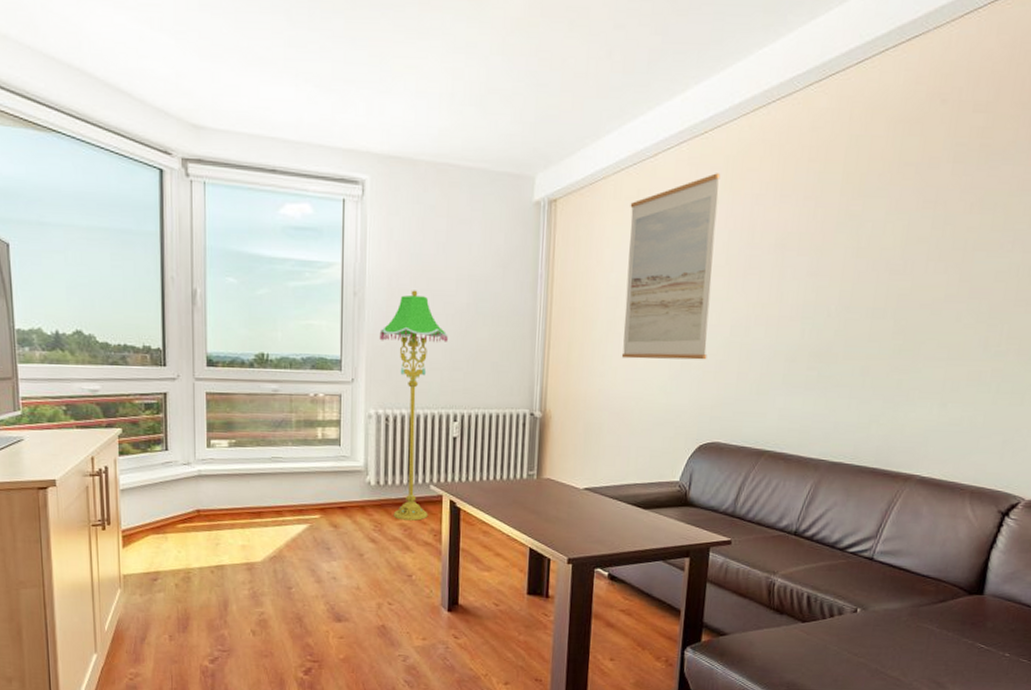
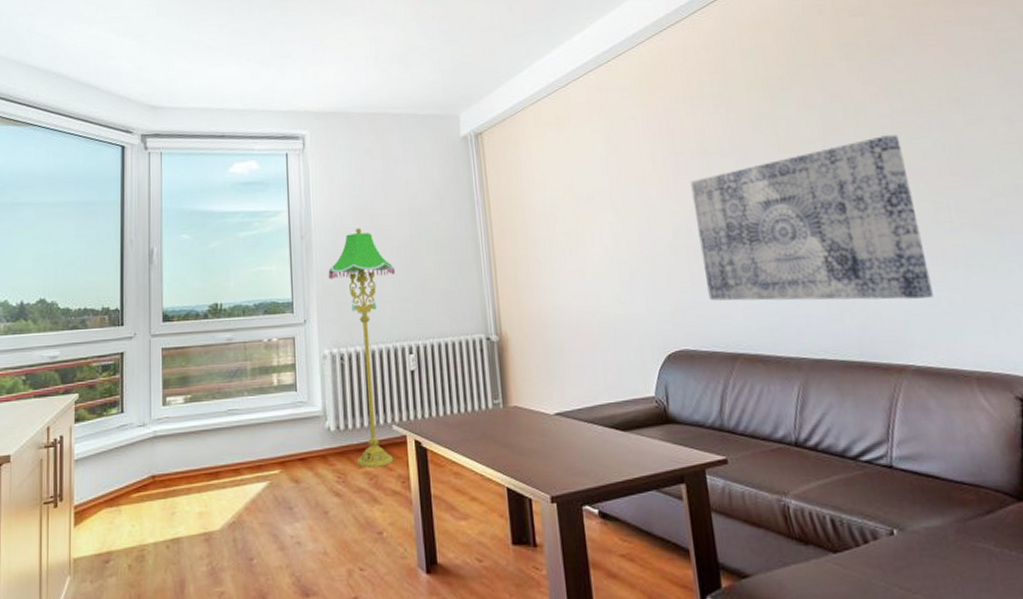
wall art: present [621,173,721,360] -> none [551,93,656,273]
wall art: none [750,251,978,416] -> present [690,135,934,301]

